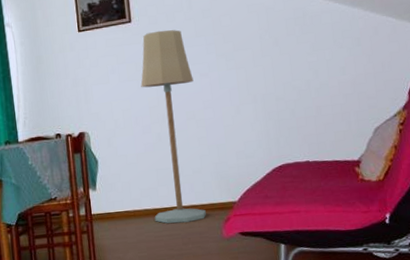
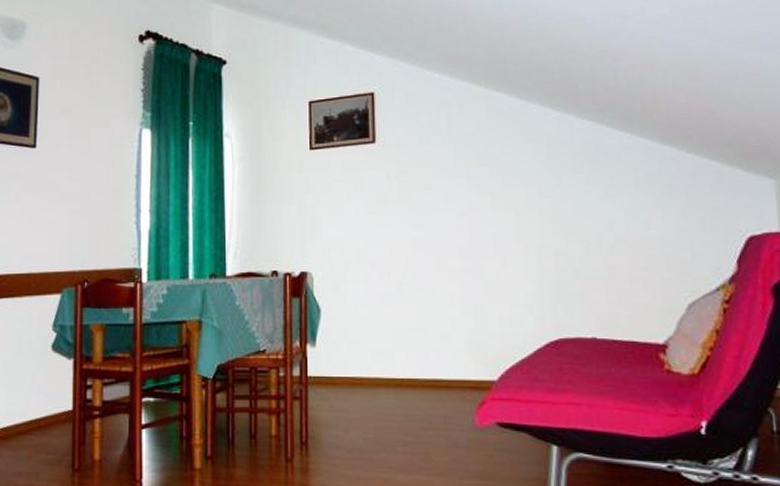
floor lamp: present [140,30,206,224] -> none [381,155,454,401]

